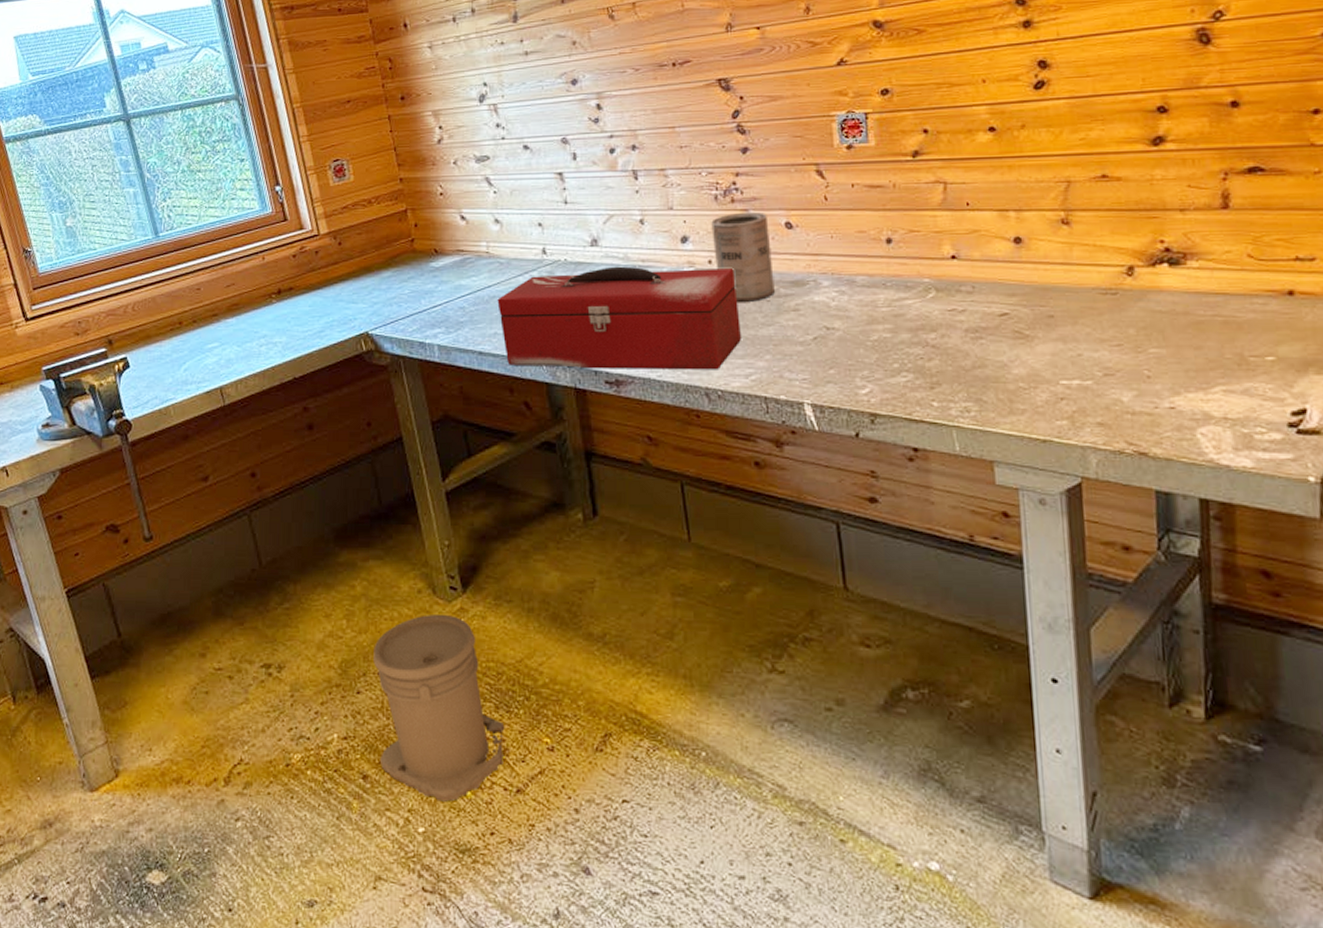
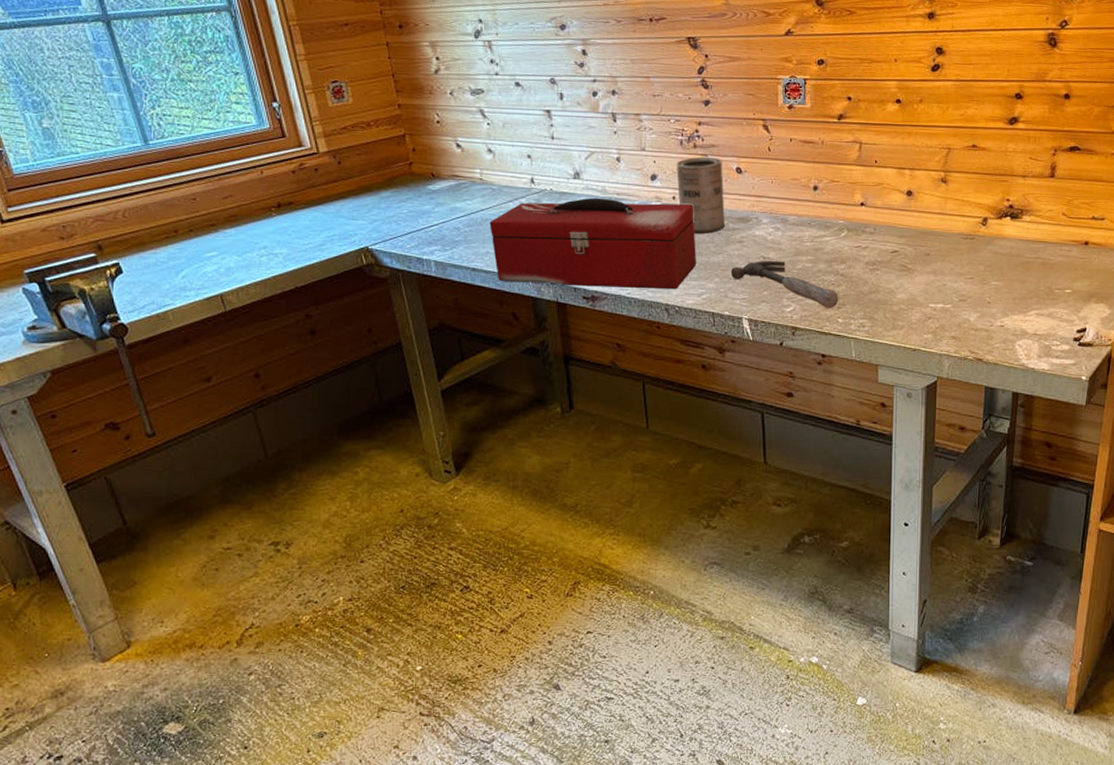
bucket: present [373,615,505,802] -> none [376,494,492,645]
claw hammer: none [786,331,931,390] -> present [731,260,839,309]

